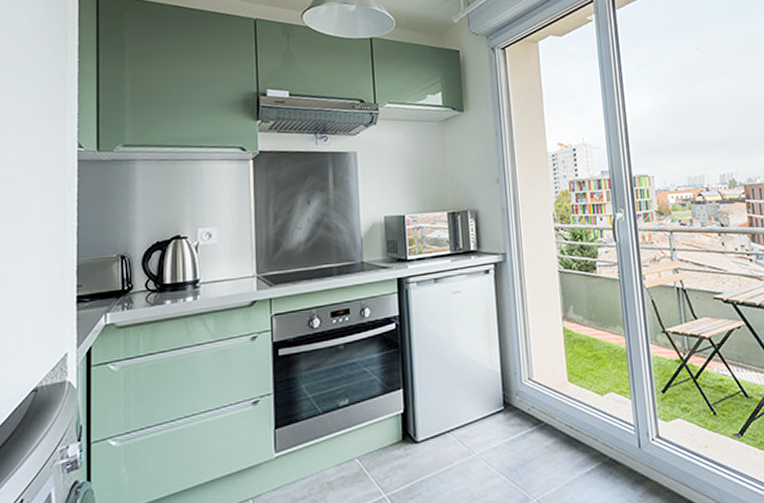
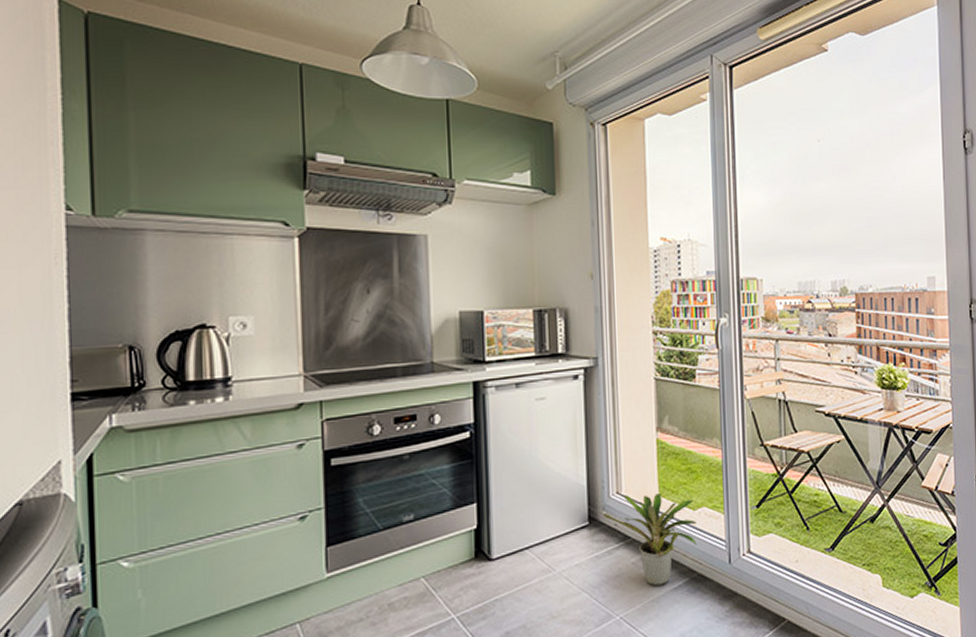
potted plant: none [516,379,607,470] -> present [602,493,697,586]

